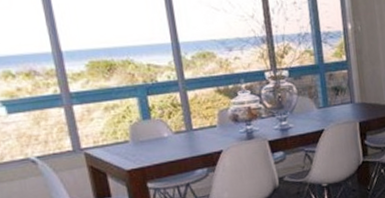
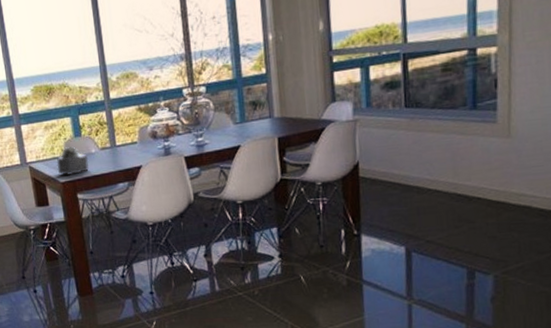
succulent plant: none [120,130,161,163] -> present [56,146,89,176]

